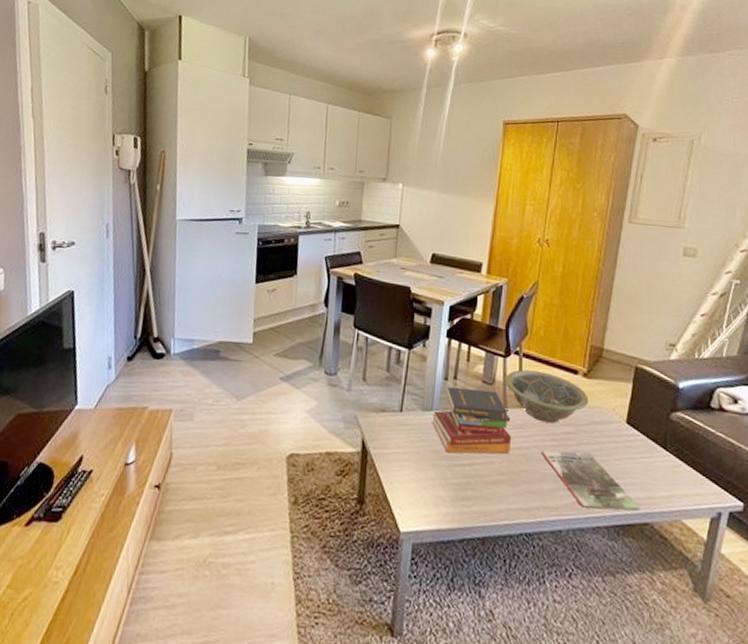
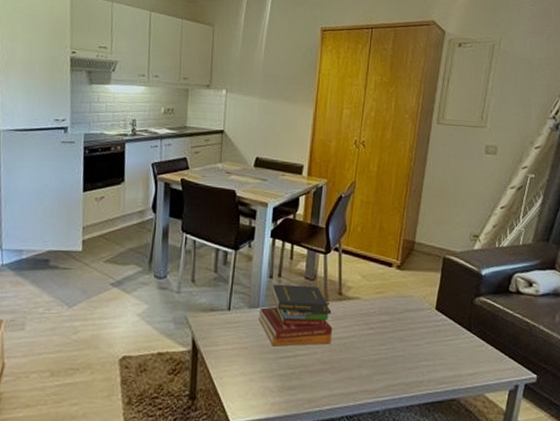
decorative bowl: present [505,369,589,424] -> none [326,265,402,313]
magazine: present [541,450,640,511] -> none [359,338,448,389]

